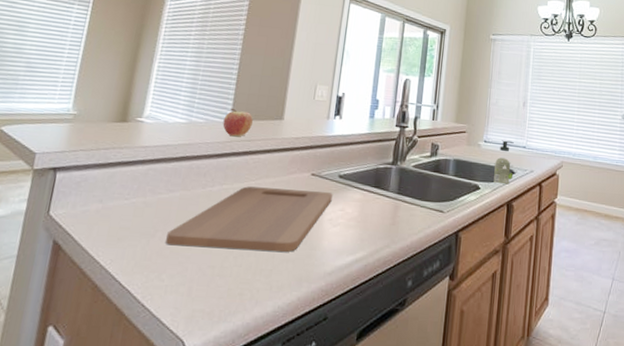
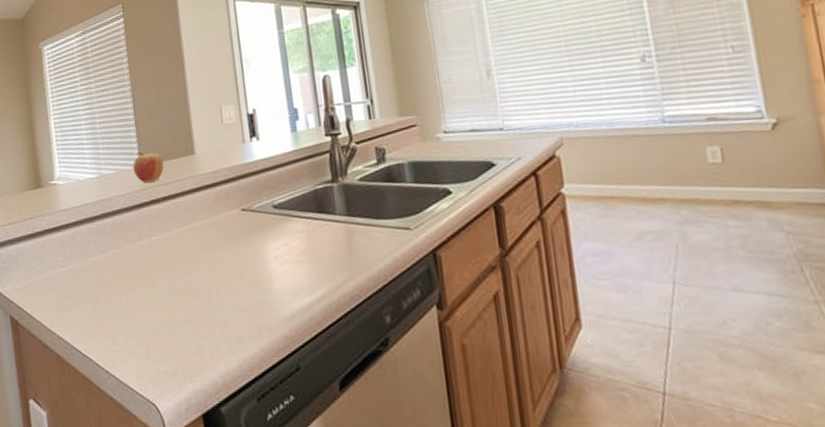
cutting board: present [166,186,333,252] -> none [110,227,272,308]
soap dispenser: present [493,140,514,185] -> none [463,124,493,183]

